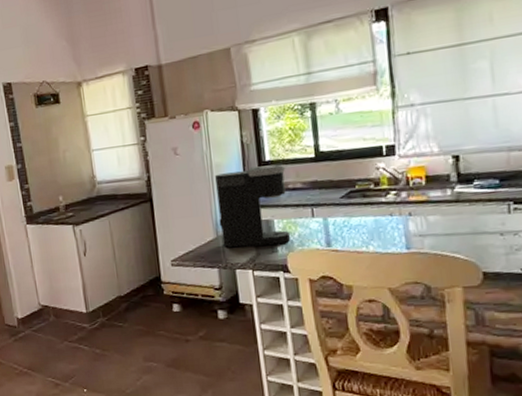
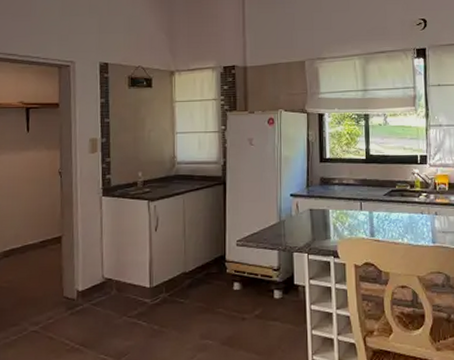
coffee maker: present [215,164,291,248] -> none [283,162,342,233]

